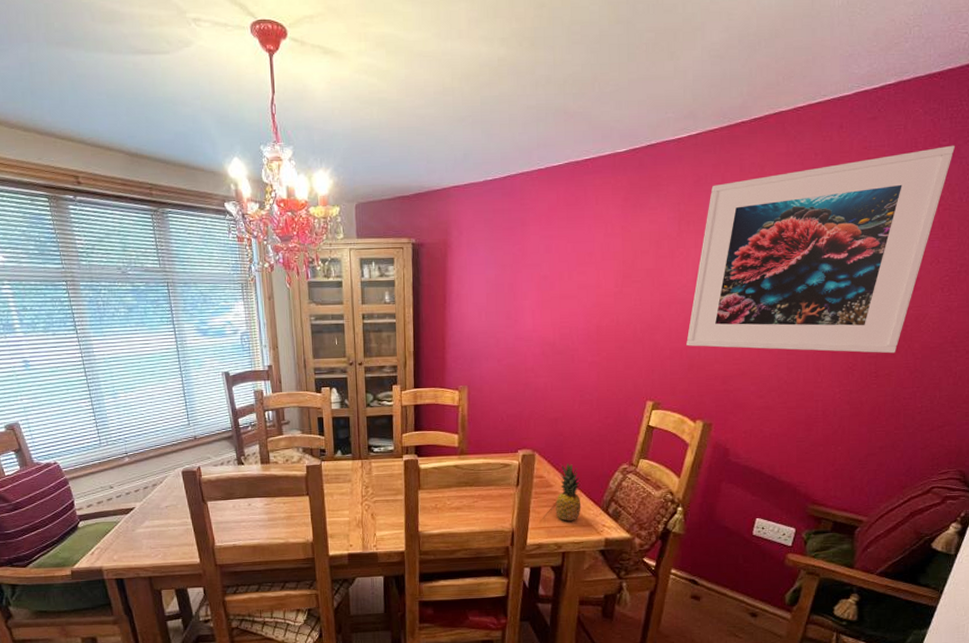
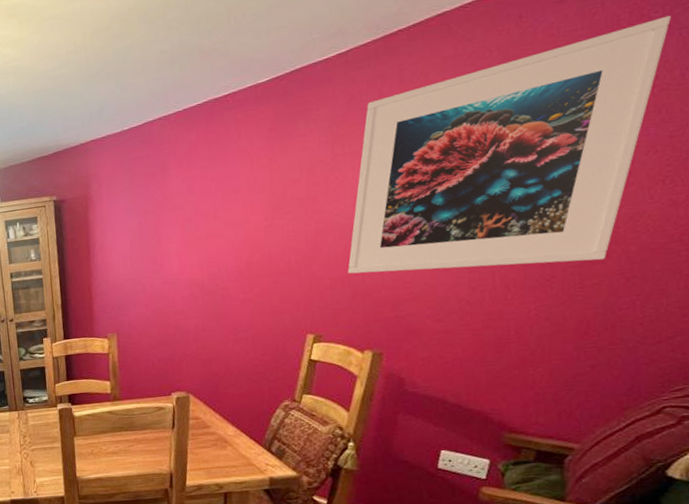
fruit: present [555,463,581,521] -> none [214,403,242,462]

